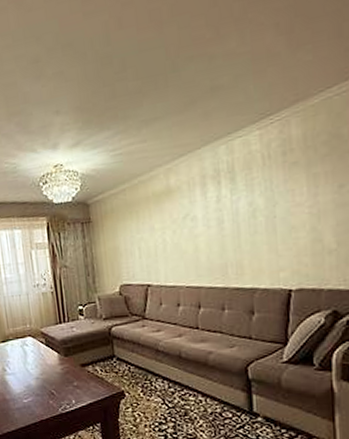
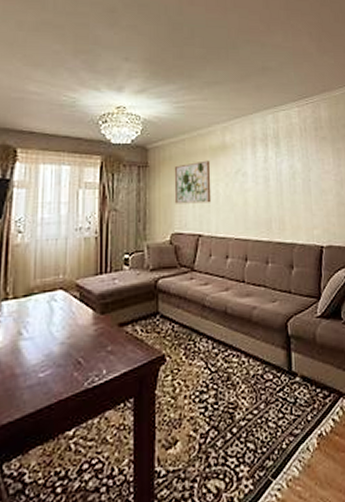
wall art: none [116,208,159,257] -> present [174,160,212,204]

